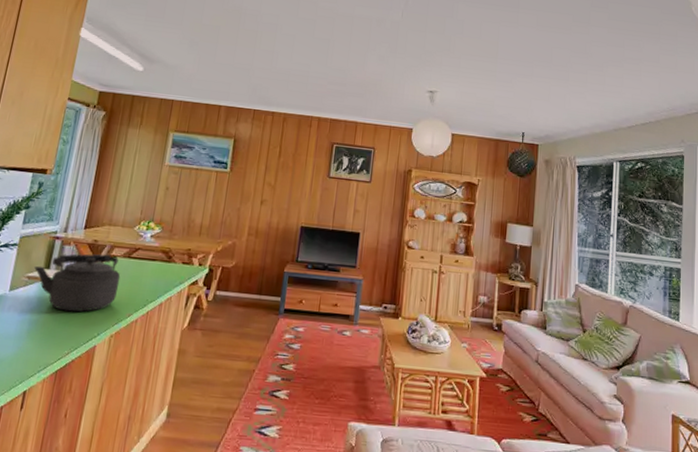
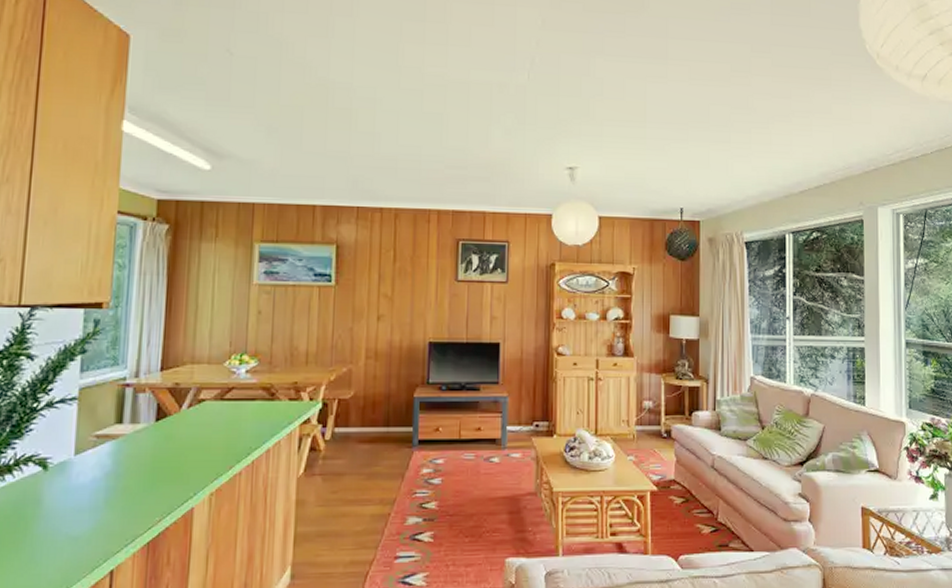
kettle: present [34,254,121,312] -> none [103,398,214,472]

